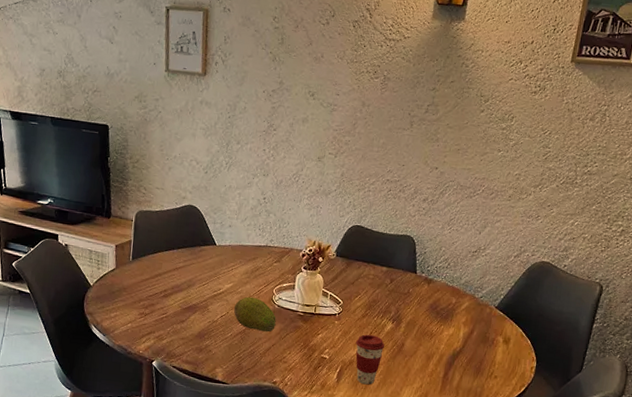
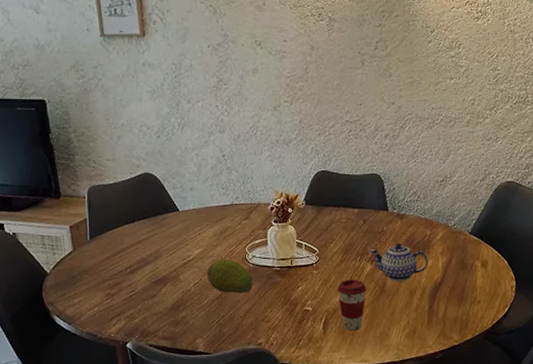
teapot: none [393,306,450,345] -> present [370,242,428,281]

